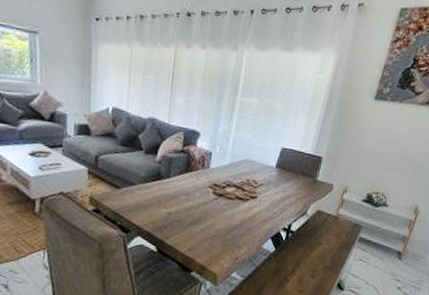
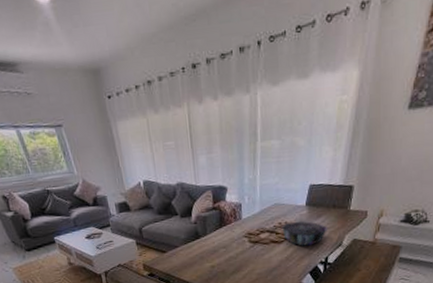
decorative bowl: none [249,181,295,209] -> present [282,221,328,246]

